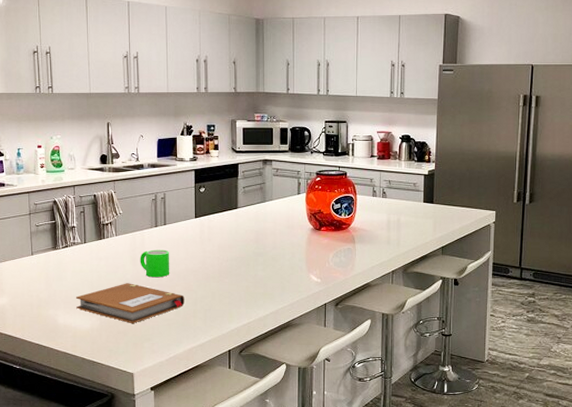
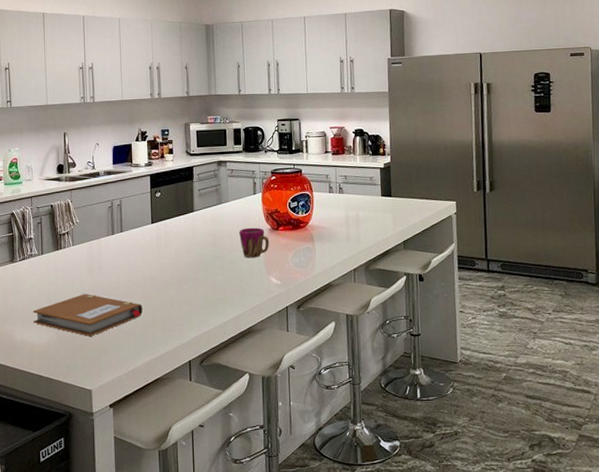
mug: present [140,249,170,278] -> none [97,257,128,287]
cup: none [282,226,312,256] -> present [239,227,270,258]

